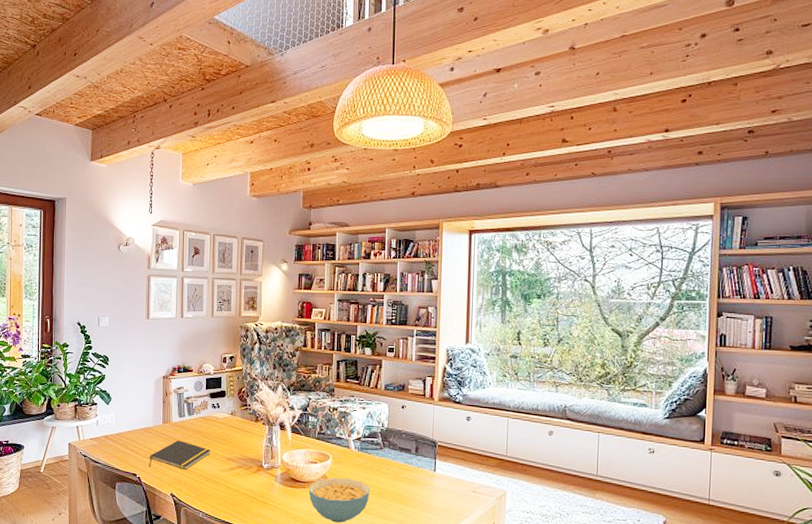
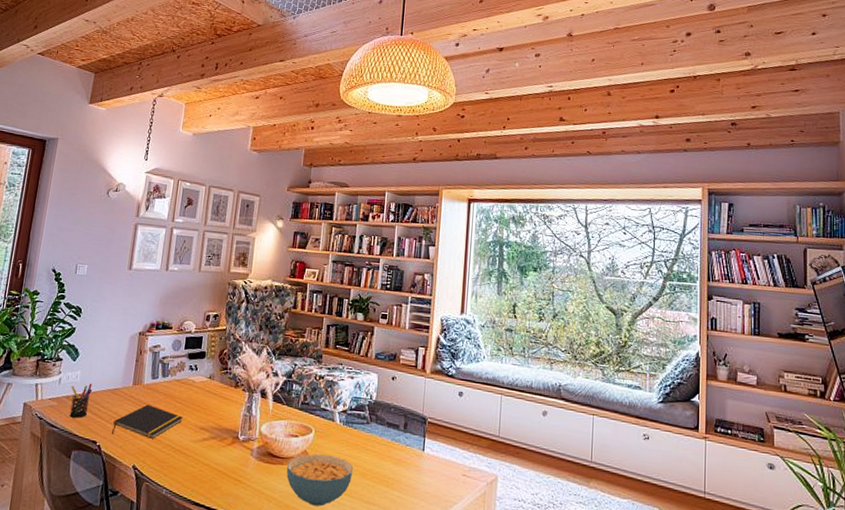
pen holder: none [108,424,127,454] -> present [69,383,93,418]

